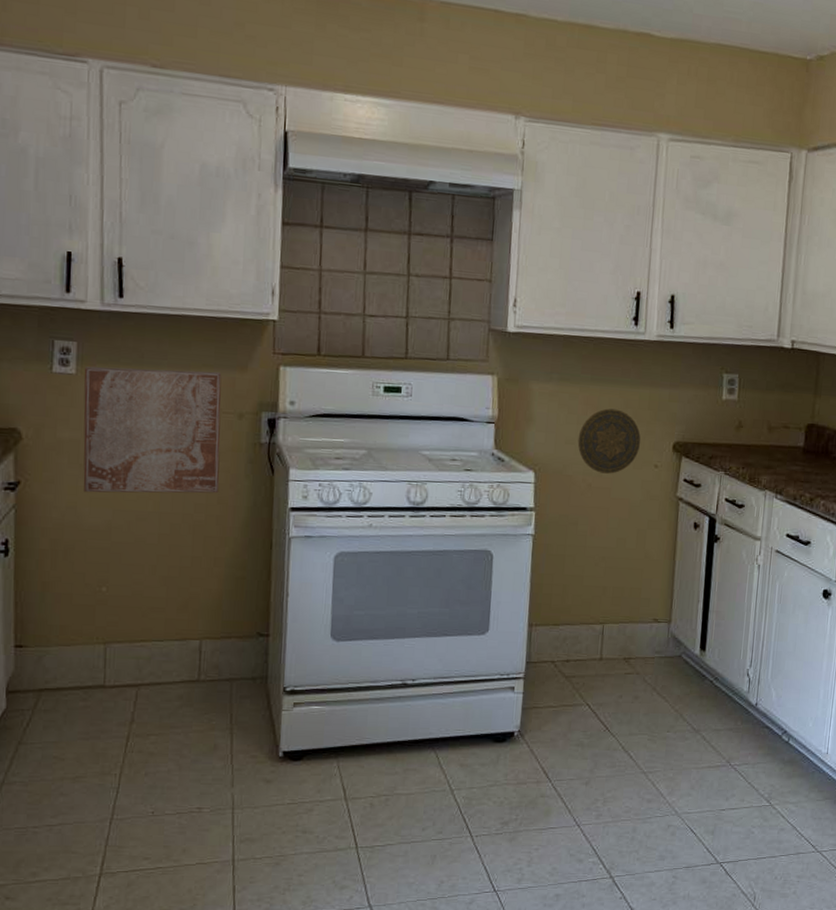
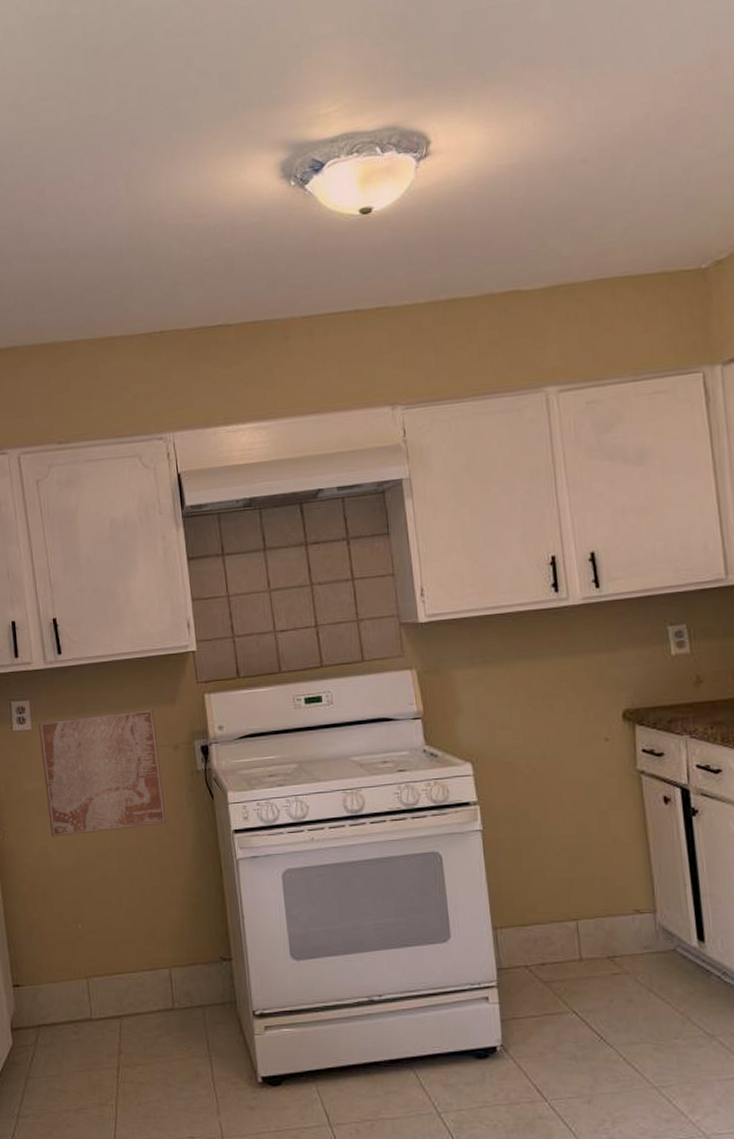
decorative plate: present [577,408,641,474] -> none [512,684,585,756]

